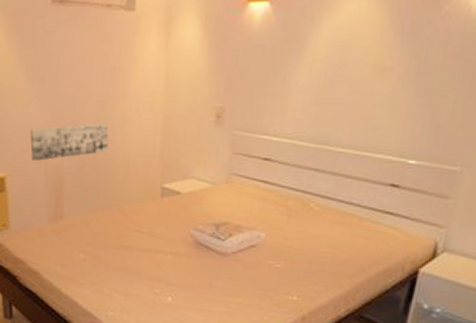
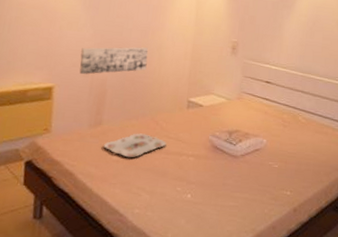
serving tray: none [68,227,139,256] -> present [104,133,167,158]

